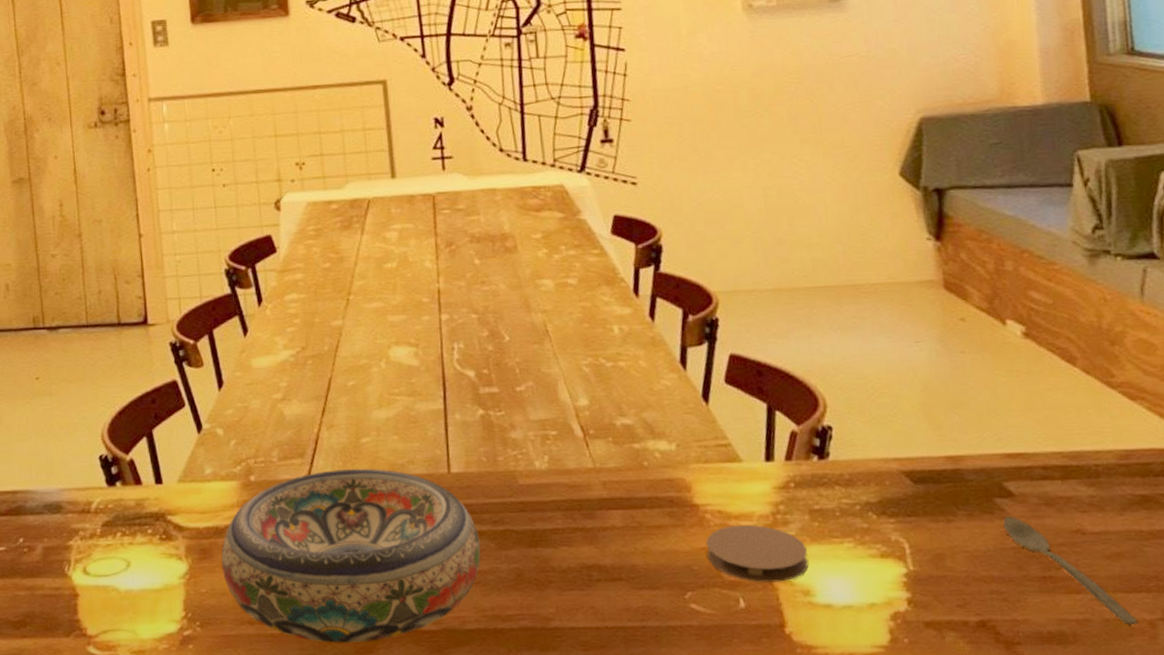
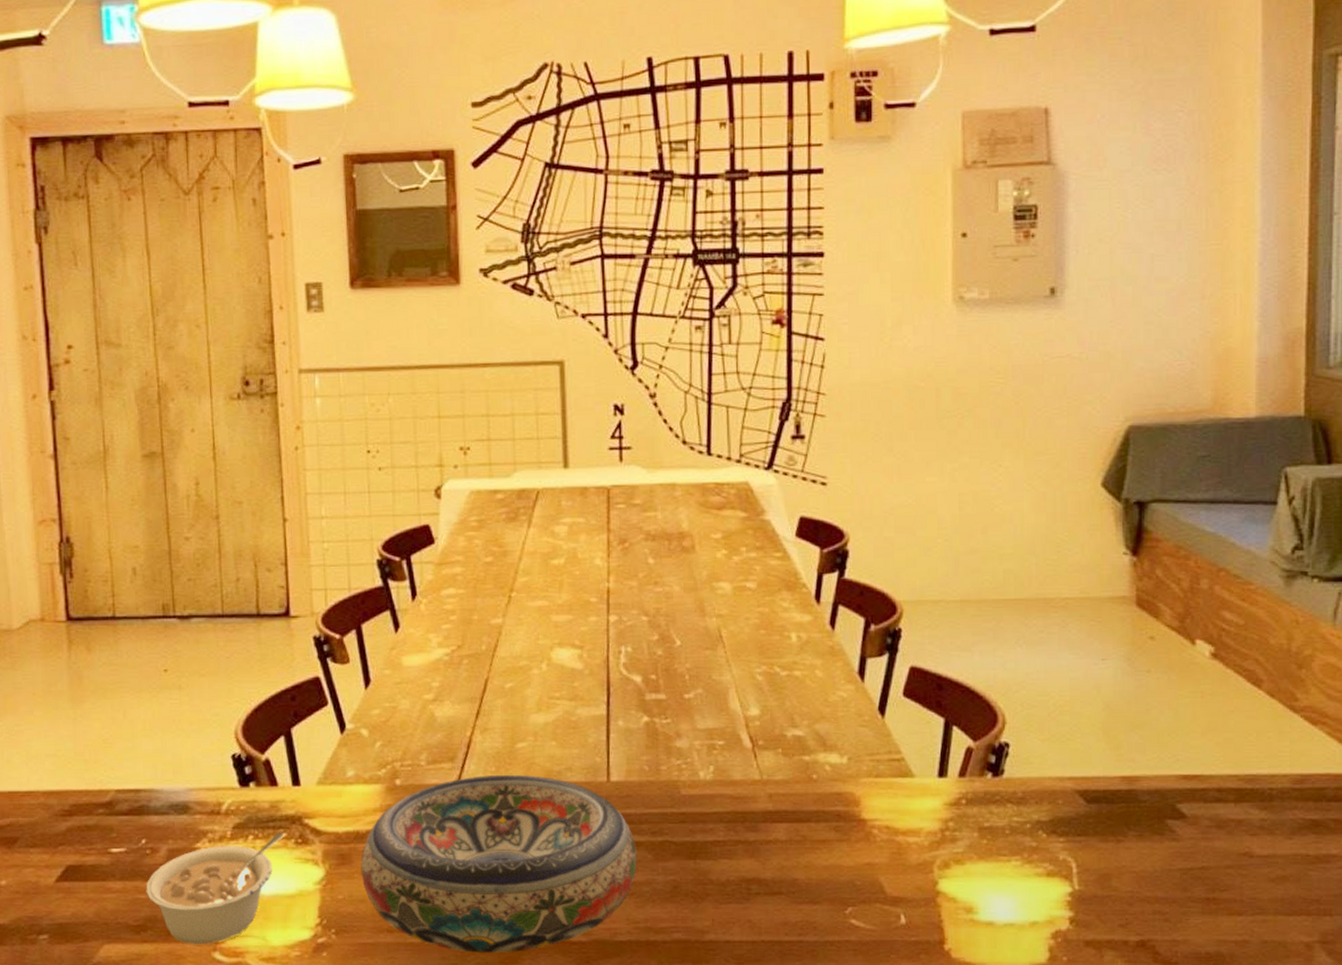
legume: none [24,529,150,640] -> present [146,832,285,945]
coaster: present [705,524,808,582] -> none [870,840,973,899]
spoon: present [1003,516,1138,626] -> none [1173,837,1295,948]

